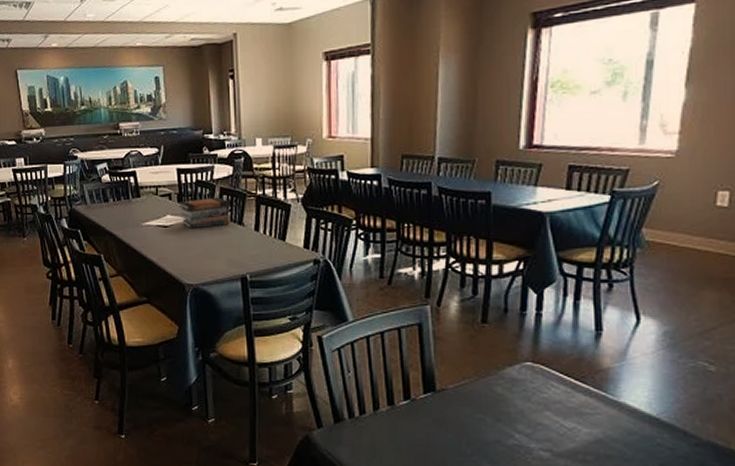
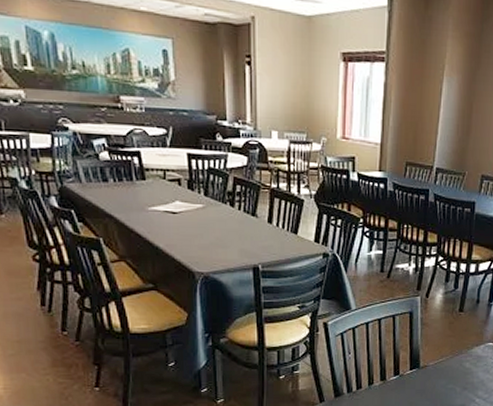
book stack: present [179,197,230,228] -> none [189,186,243,217]

